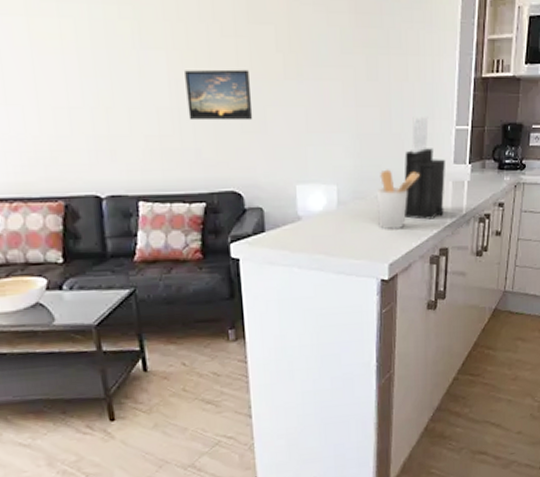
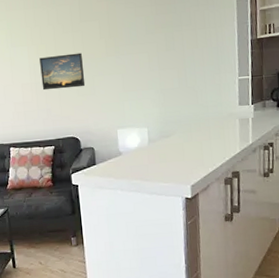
utensil holder: present [377,169,420,230] -> none [179,113,212,160]
knife block: present [404,115,445,220] -> none [198,71,234,150]

